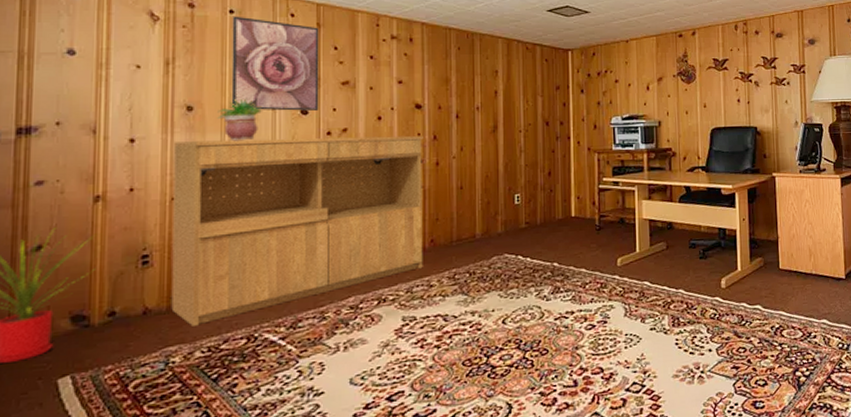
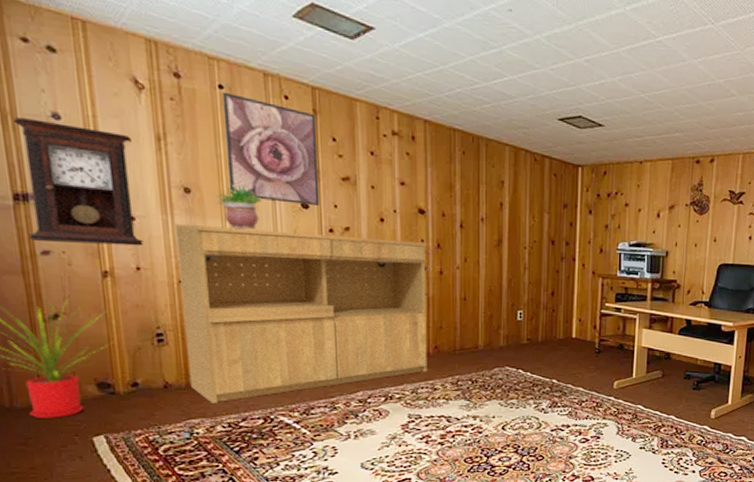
pendulum clock: none [24,57,141,172] -> present [13,117,143,246]

